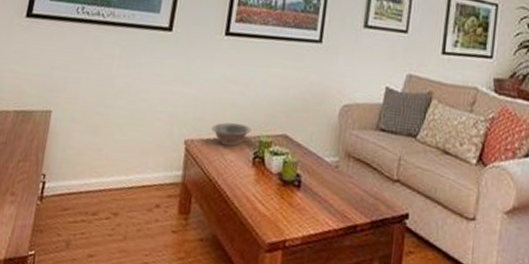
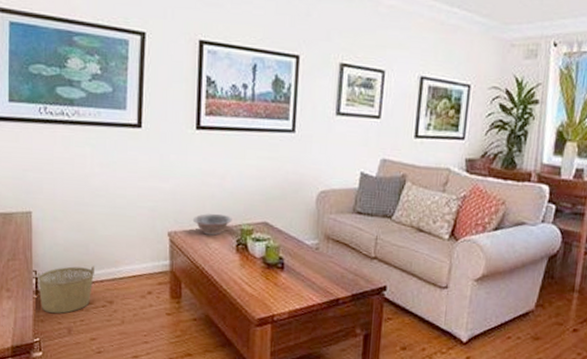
basket: none [43,171,105,224] -> present [38,266,94,314]

